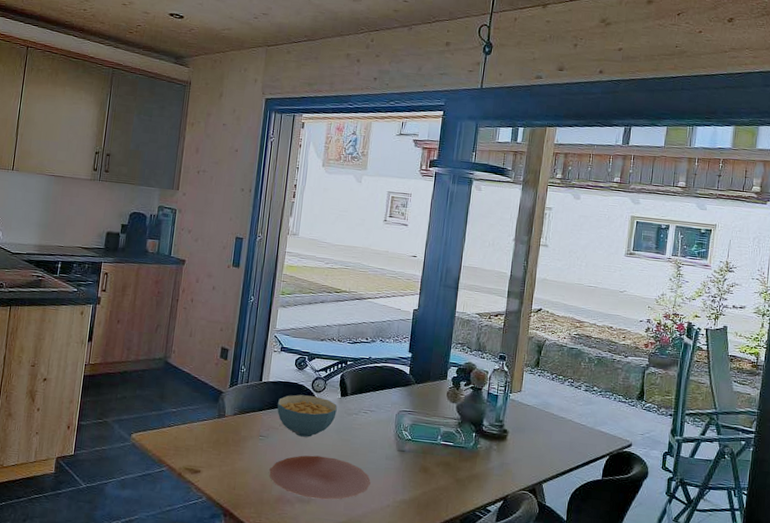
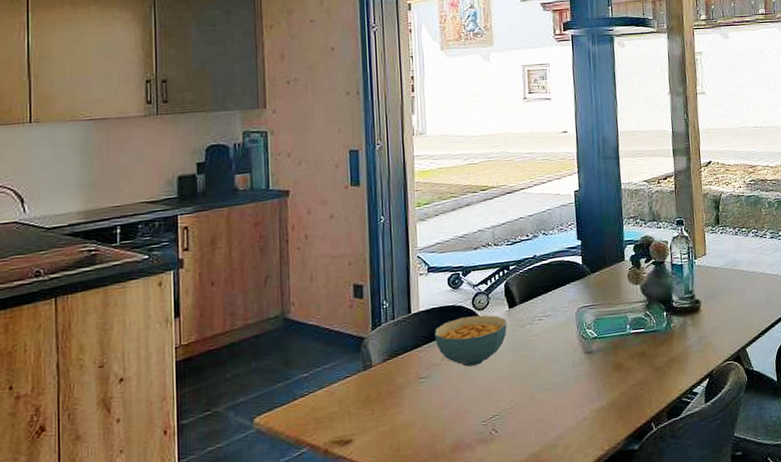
plate: present [269,455,372,500] -> none [438,380,561,436]

